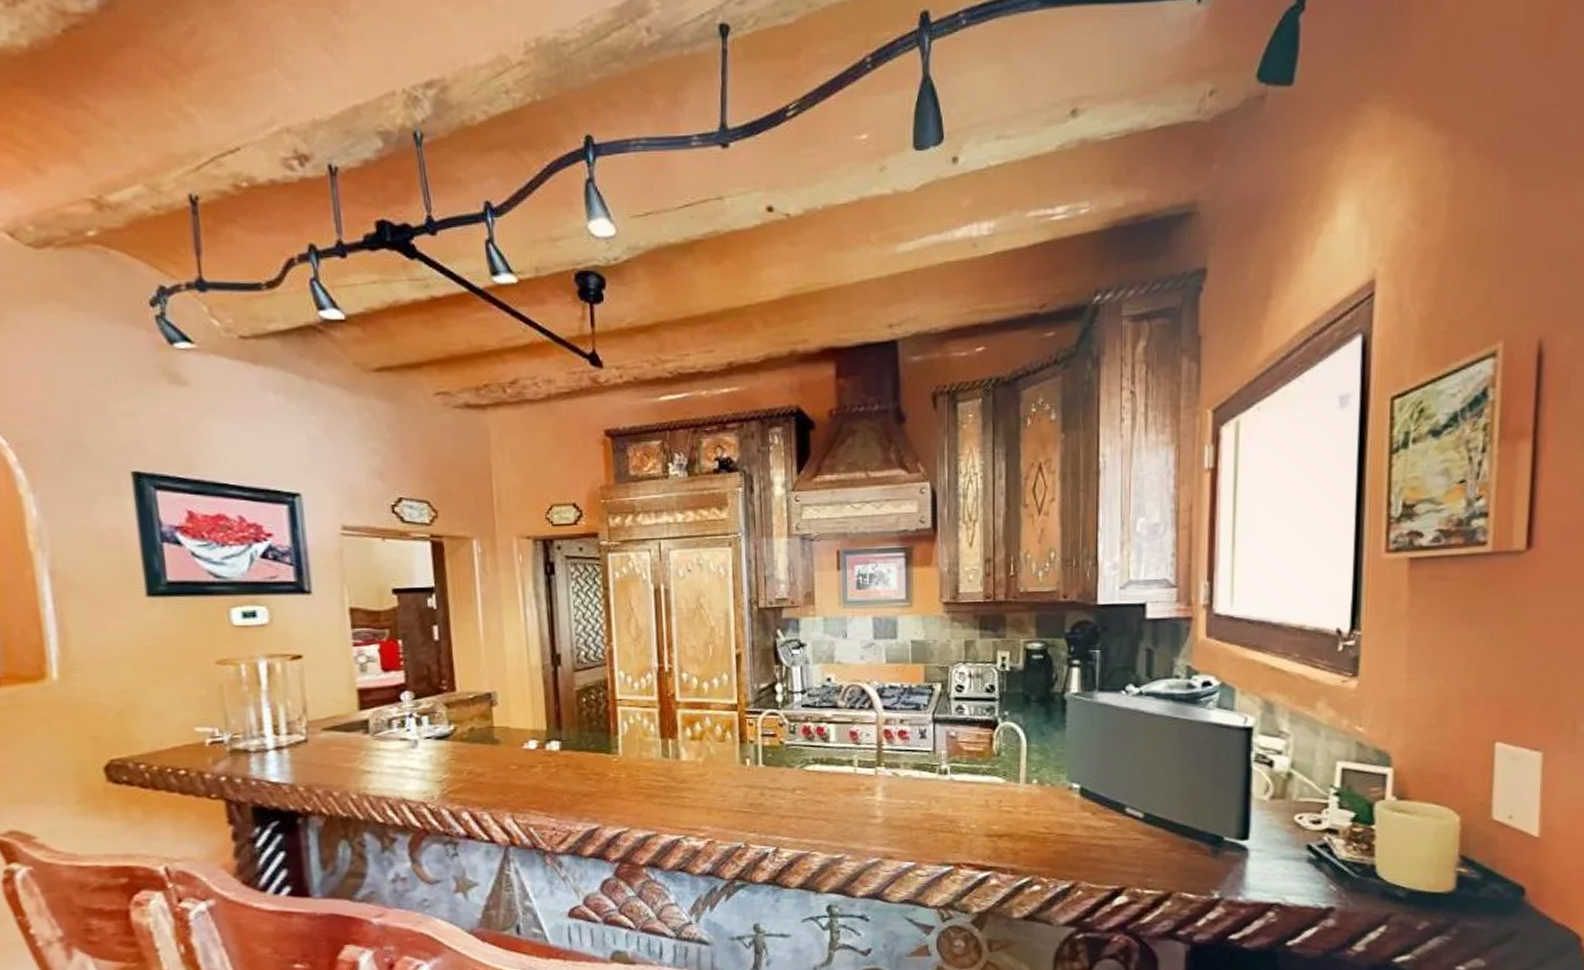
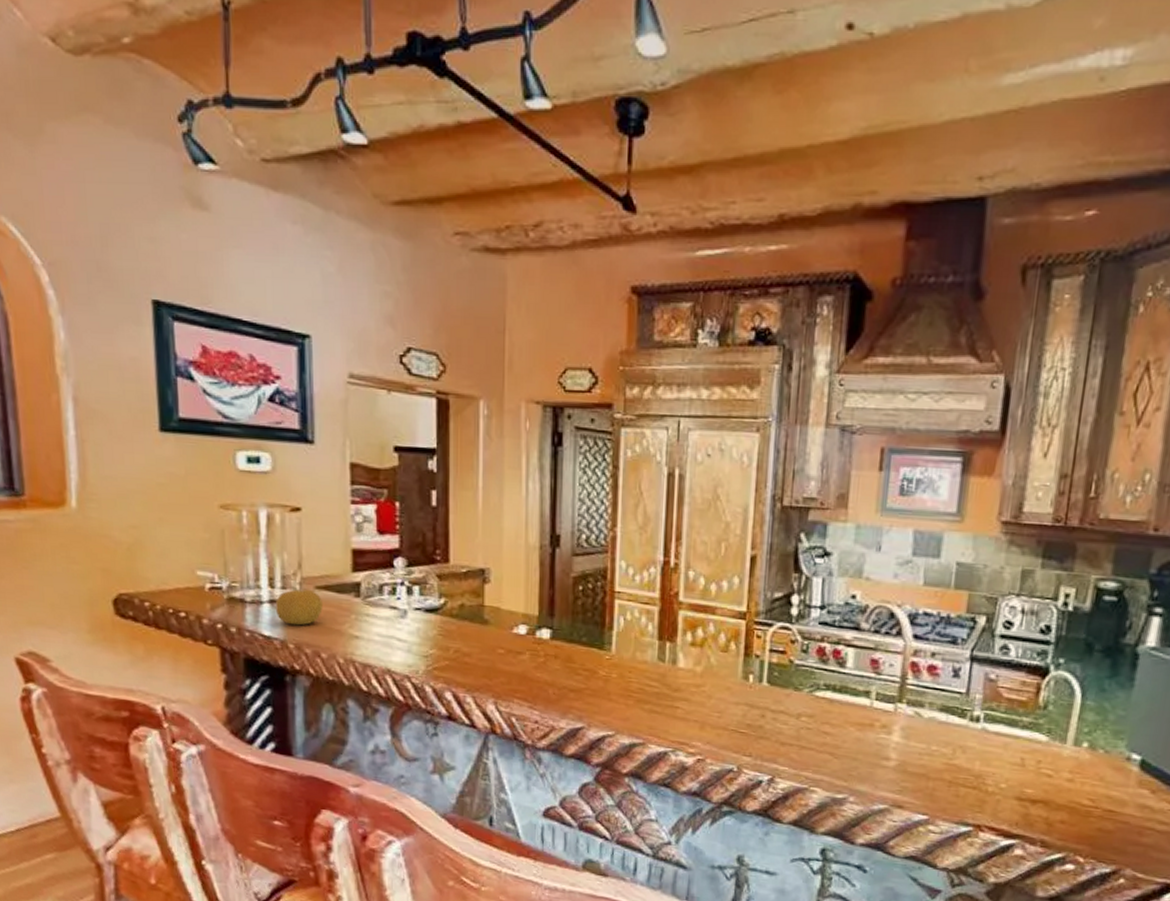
fruit: none [281,732,331,769] -> present [275,589,322,626]

